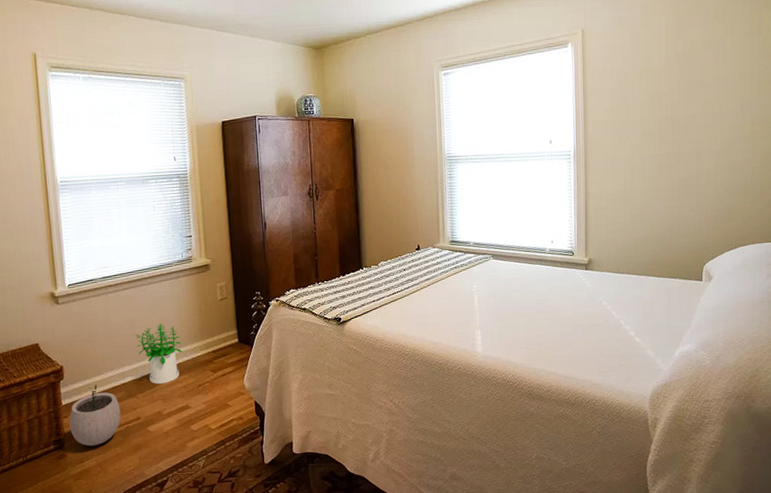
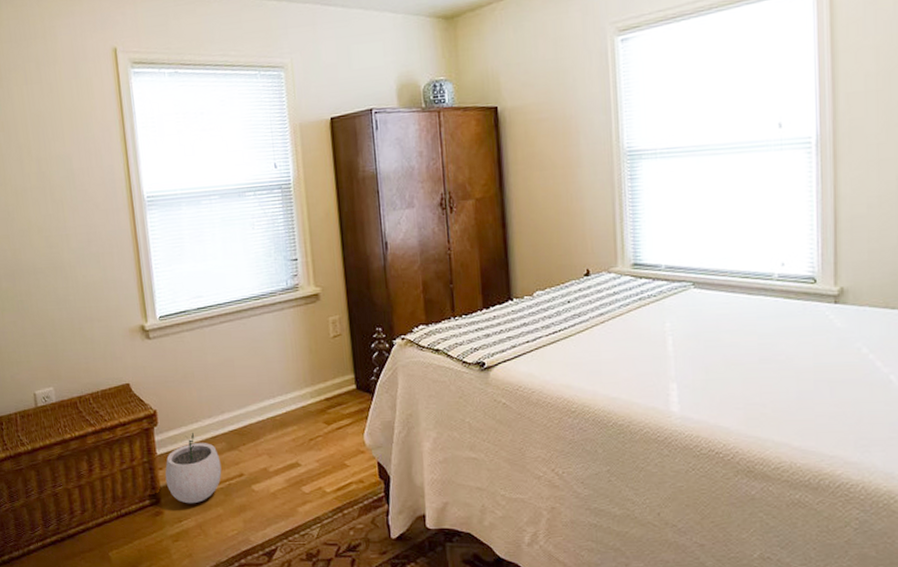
potted plant: present [135,323,182,384] -> none [235,364,290,435]

